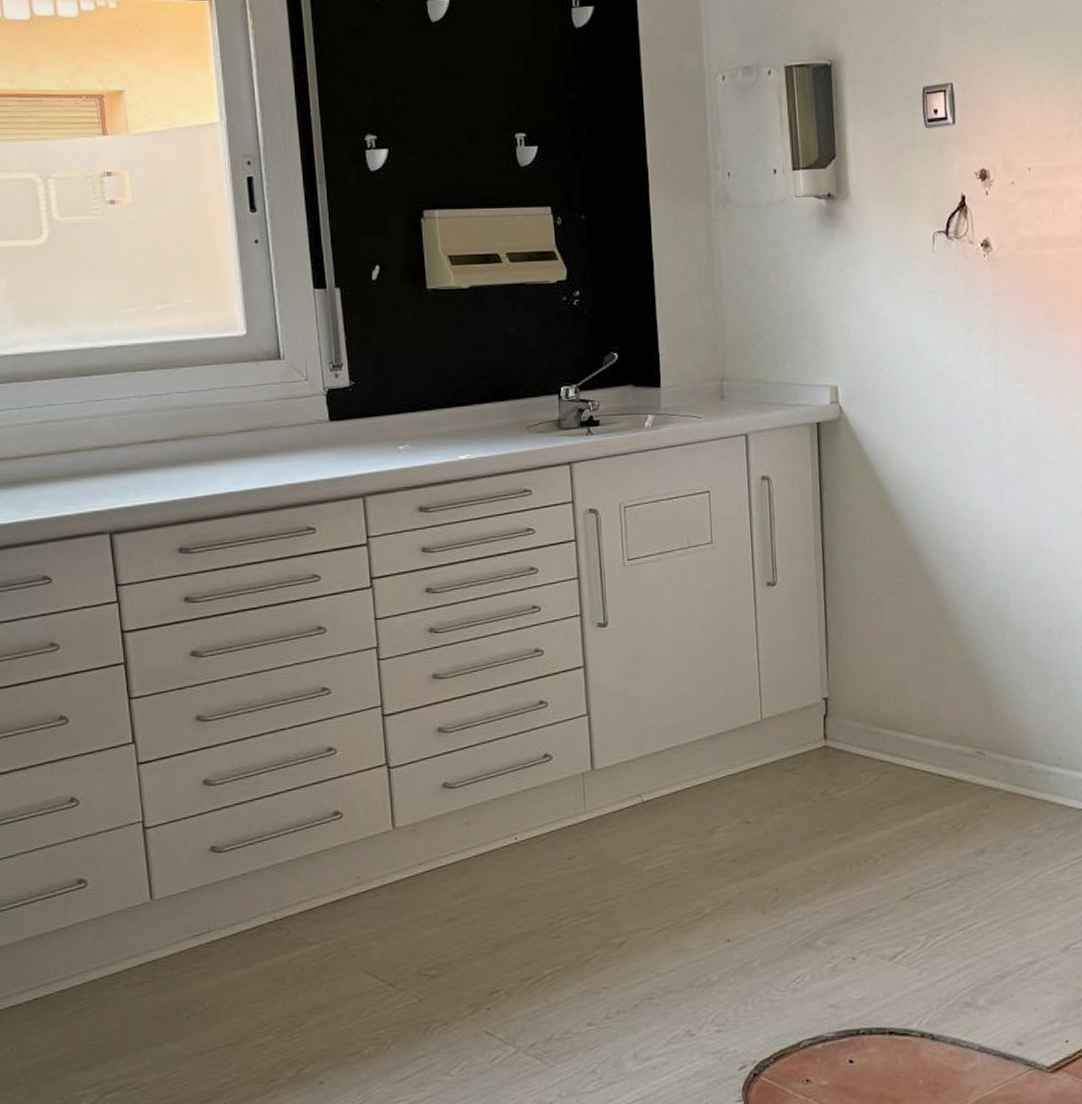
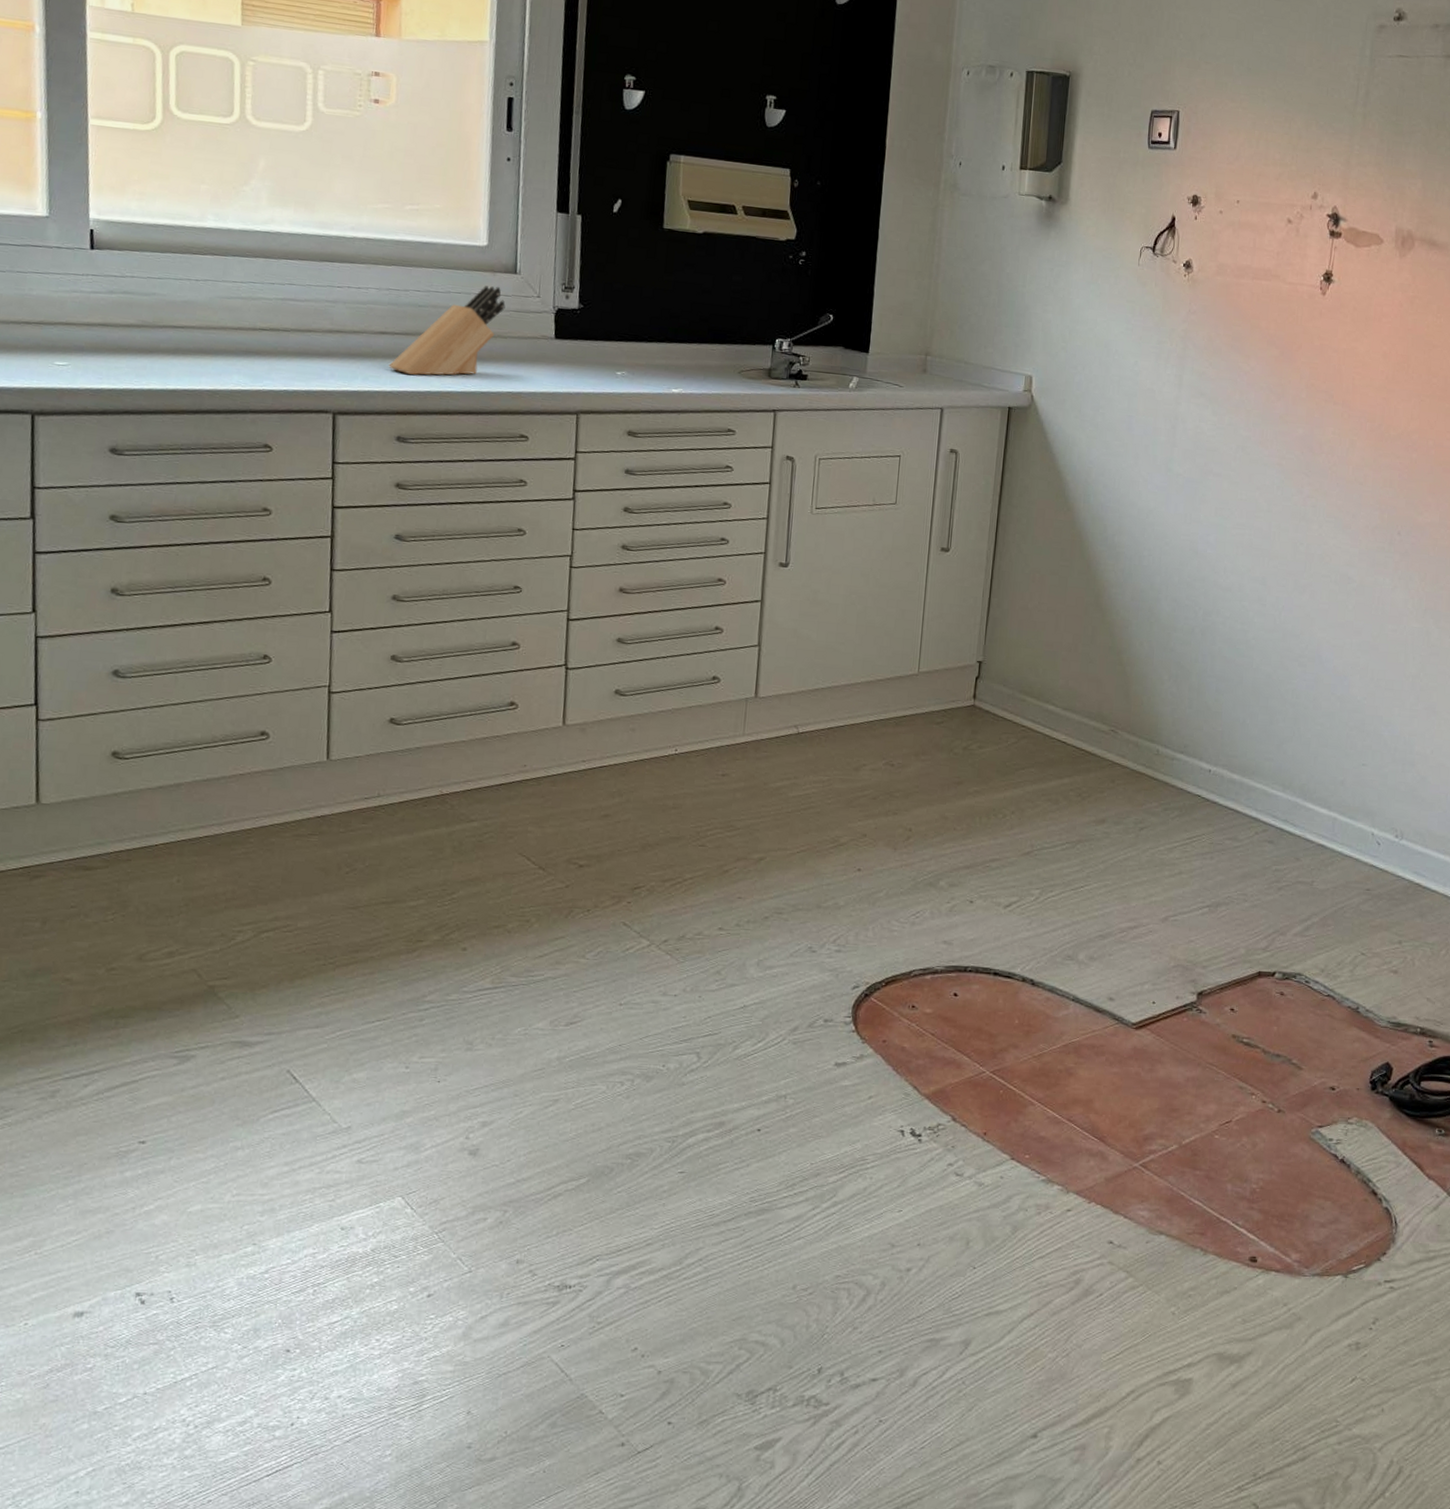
knife block: none [160,375,274,482] -> present [388,286,506,376]

